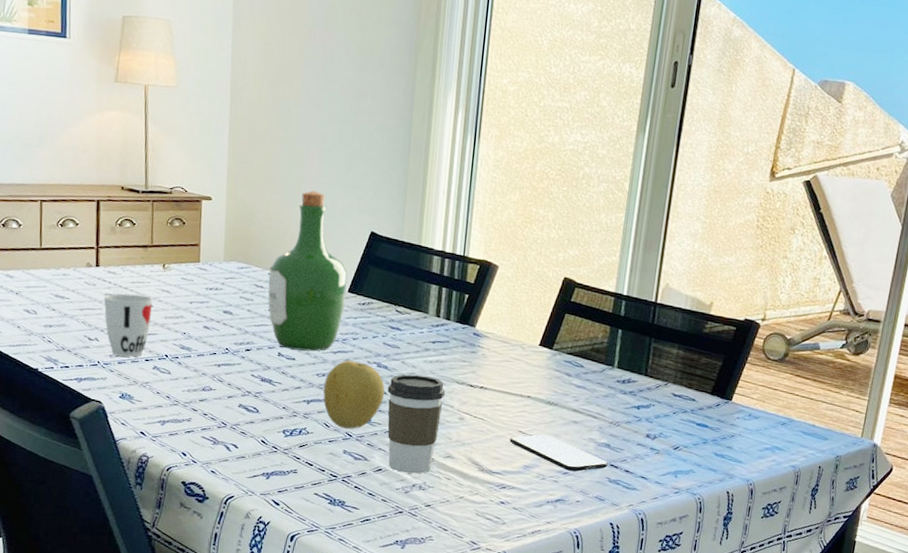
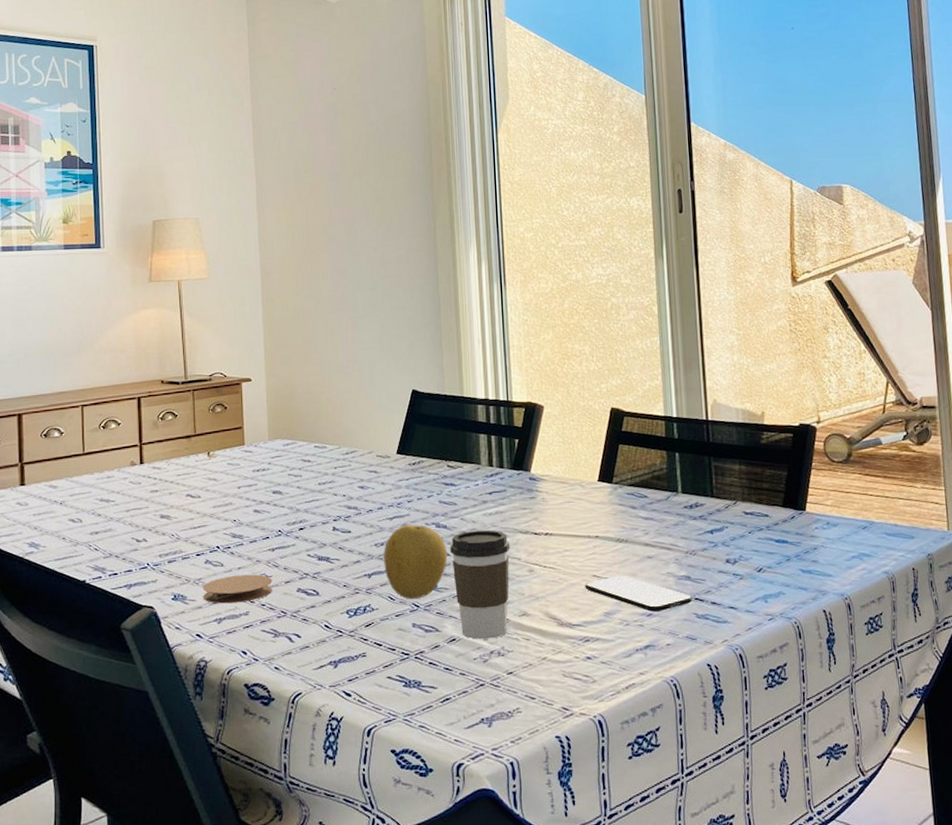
cup: present [104,293,153,357] -> none [150,487,200,555]
coaster: none [149,383,216,410] -> present [203,574,273,604]
wine bottle: present [268,190,348,352] -> none [315,358,395,522]

